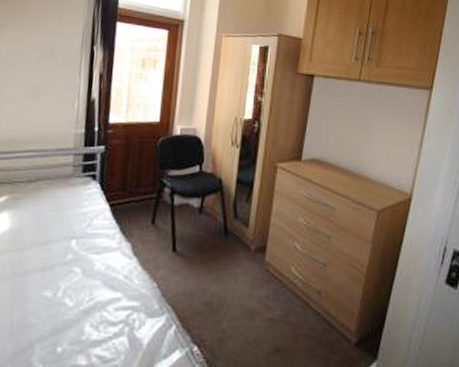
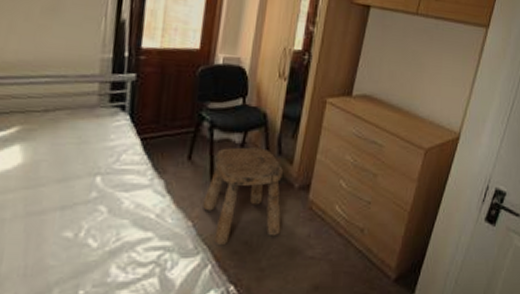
stool: none [166,211,240,305] -> present [203,147,283,244]

